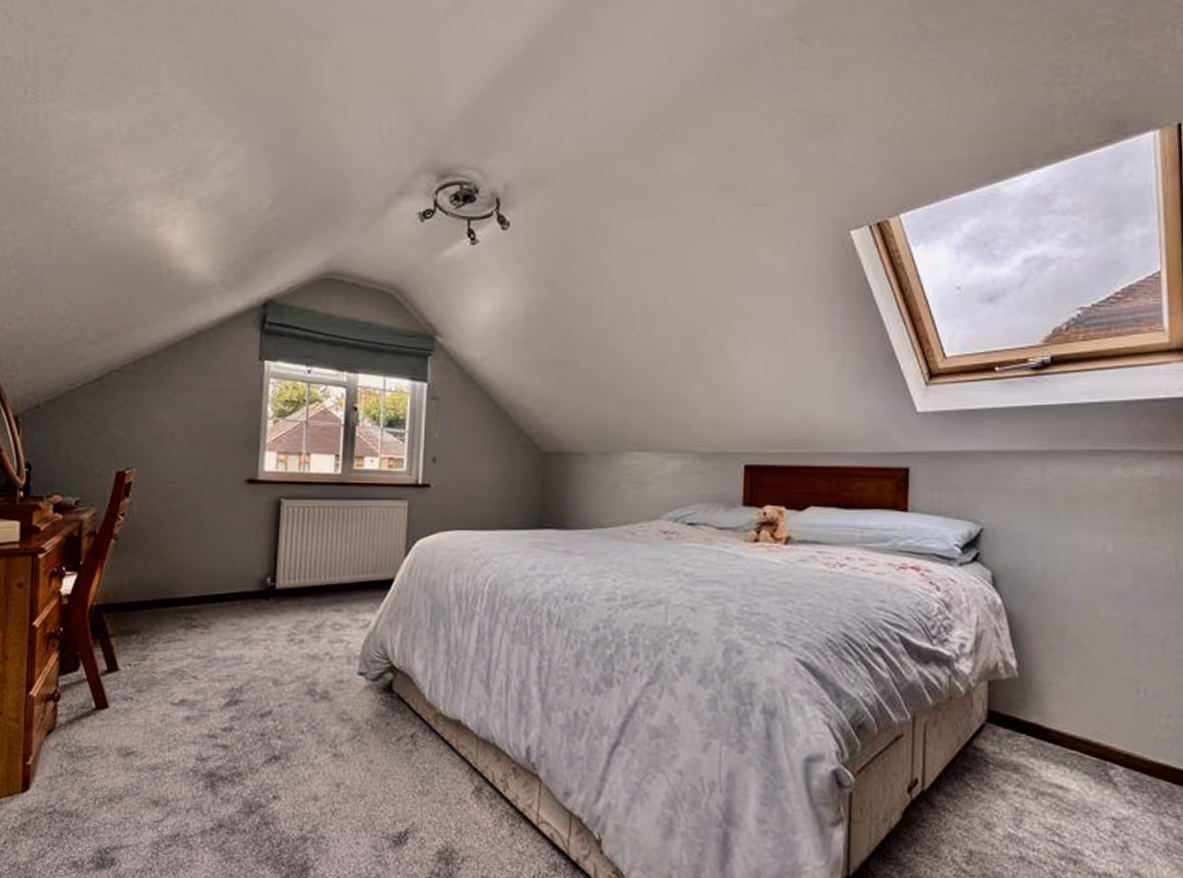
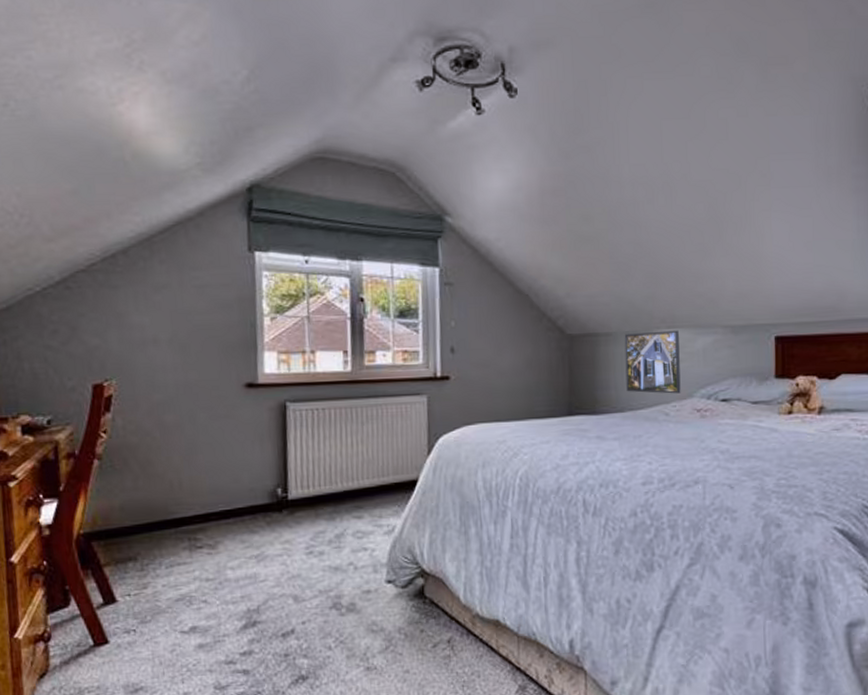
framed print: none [596,453,649,515] -> present [624,330,681,394]

